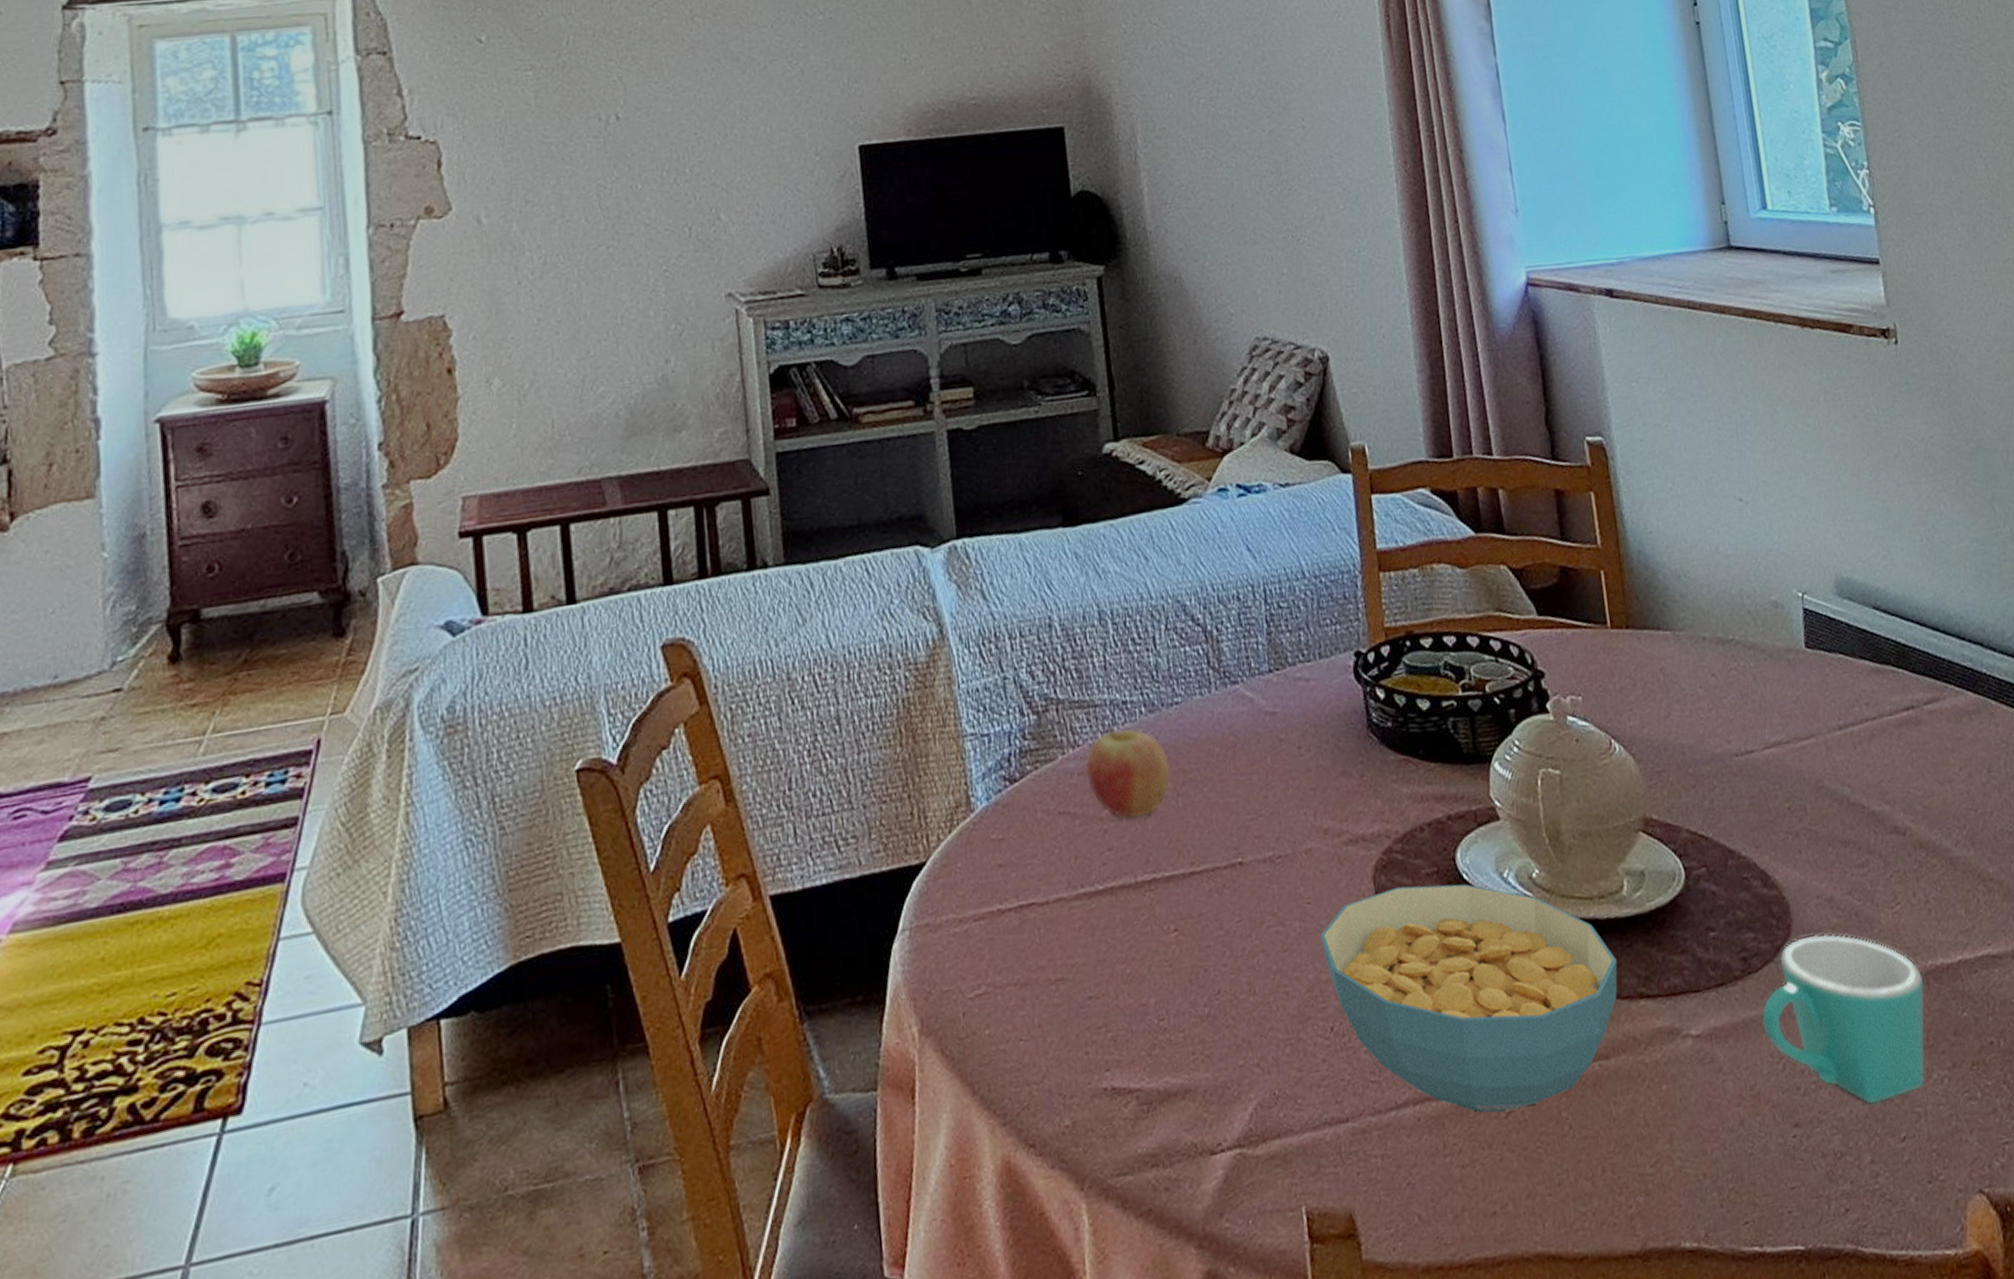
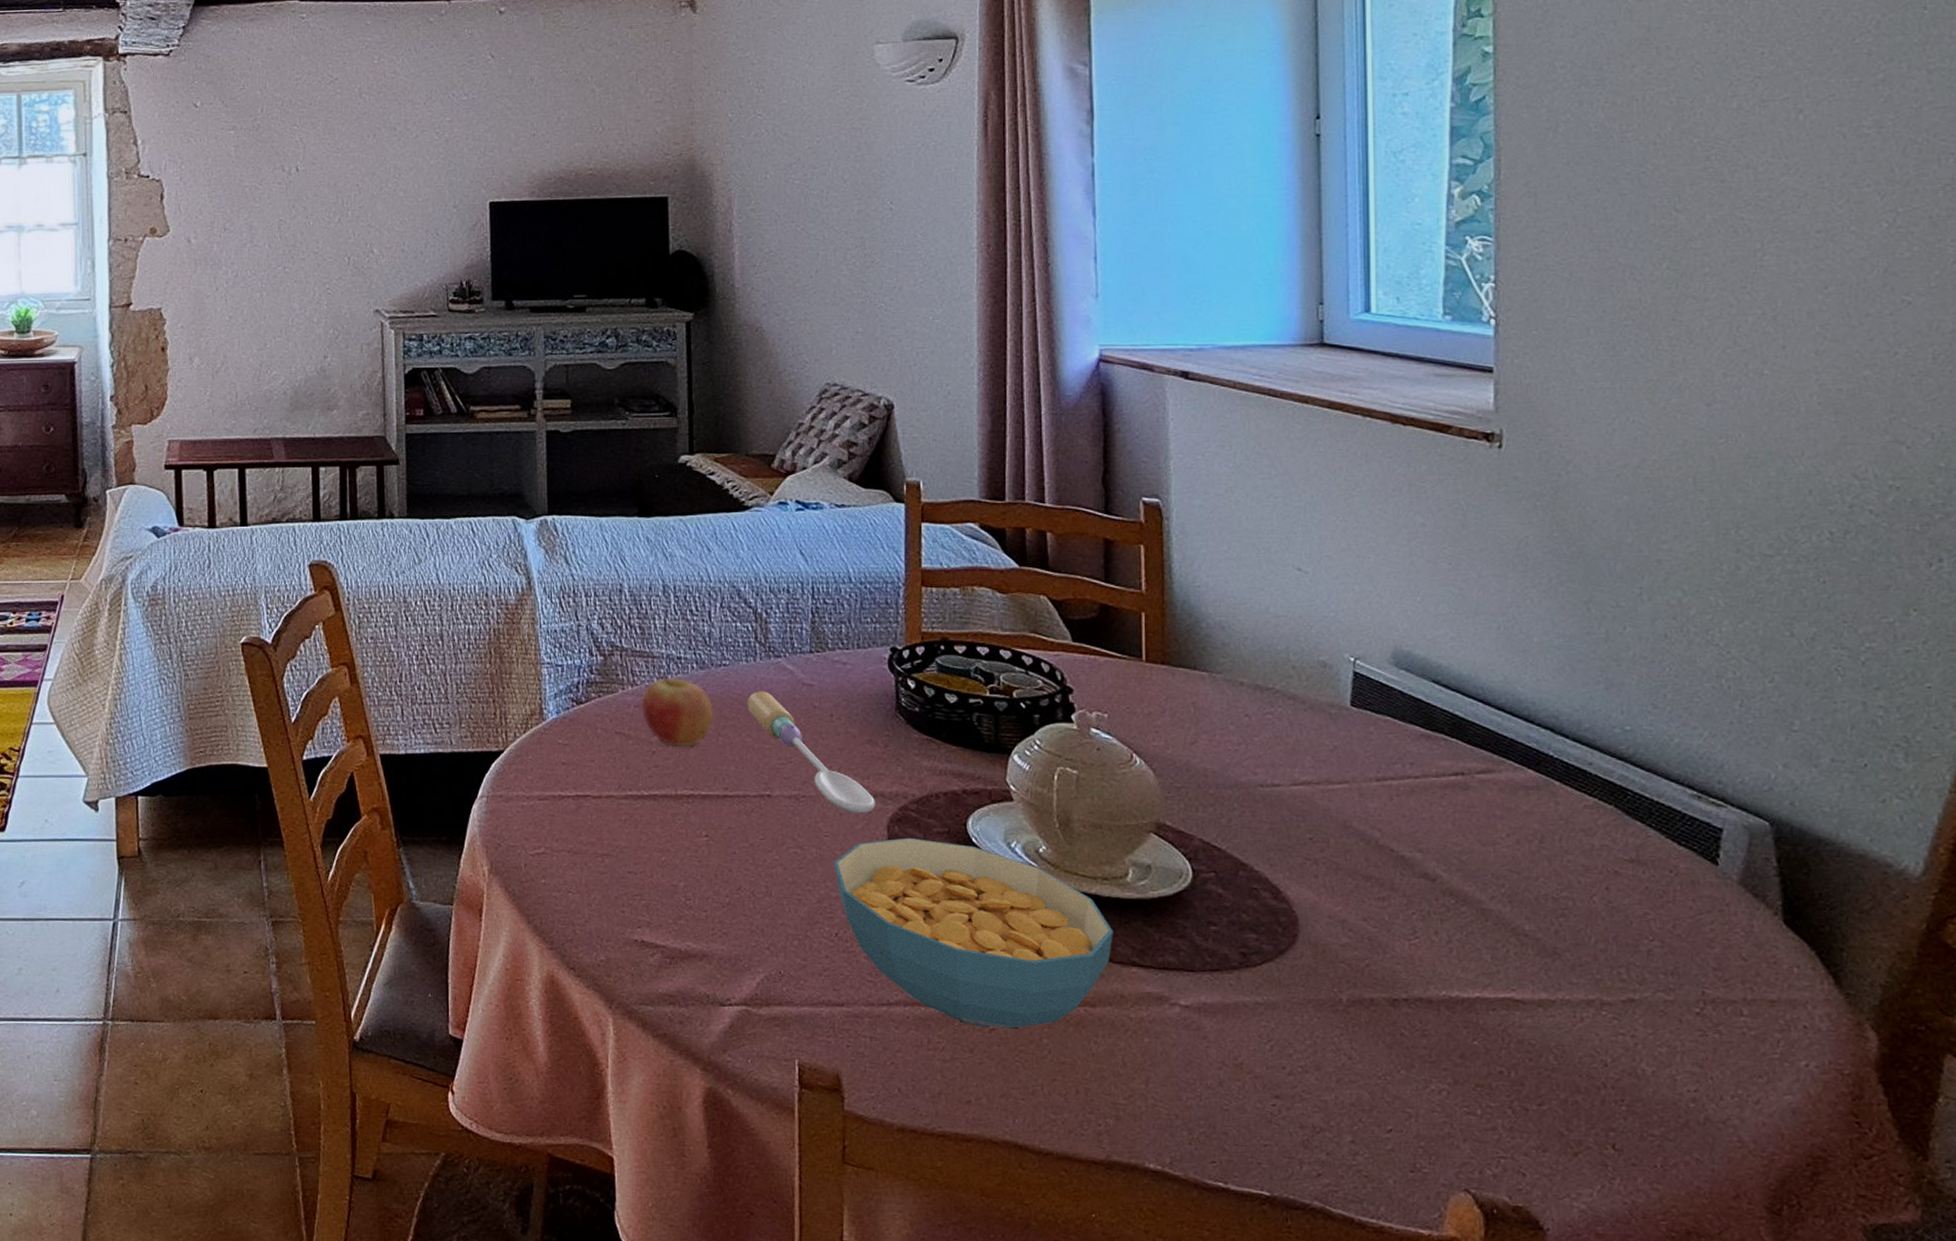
spoon: none [1205,729,1358,869] -> present [747,691,875,814]
mug: present [1761,934,1925,1105] -> none [1255,948,1434,1096]

